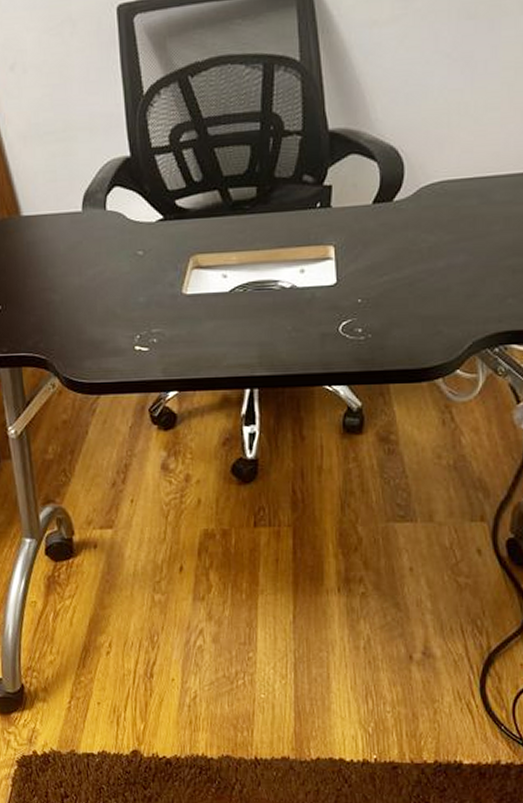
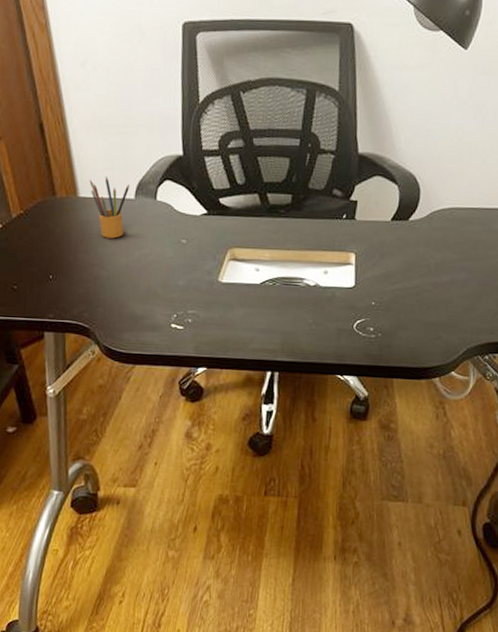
pencil box: none [31,190,75,259] -> present [89,177,129,239]

